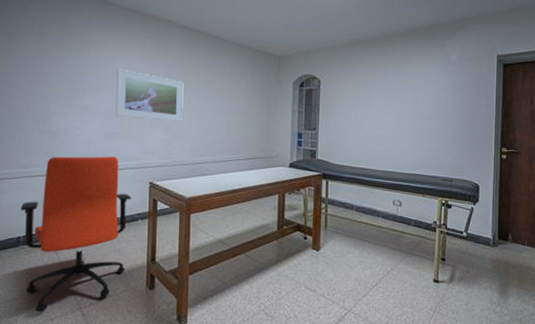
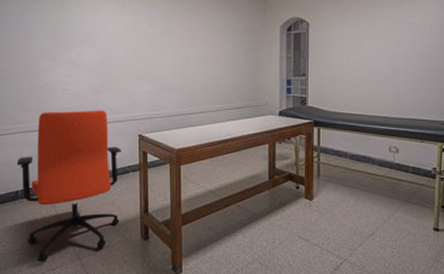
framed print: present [115,68,184,122] -> none [100,20,168,72]

